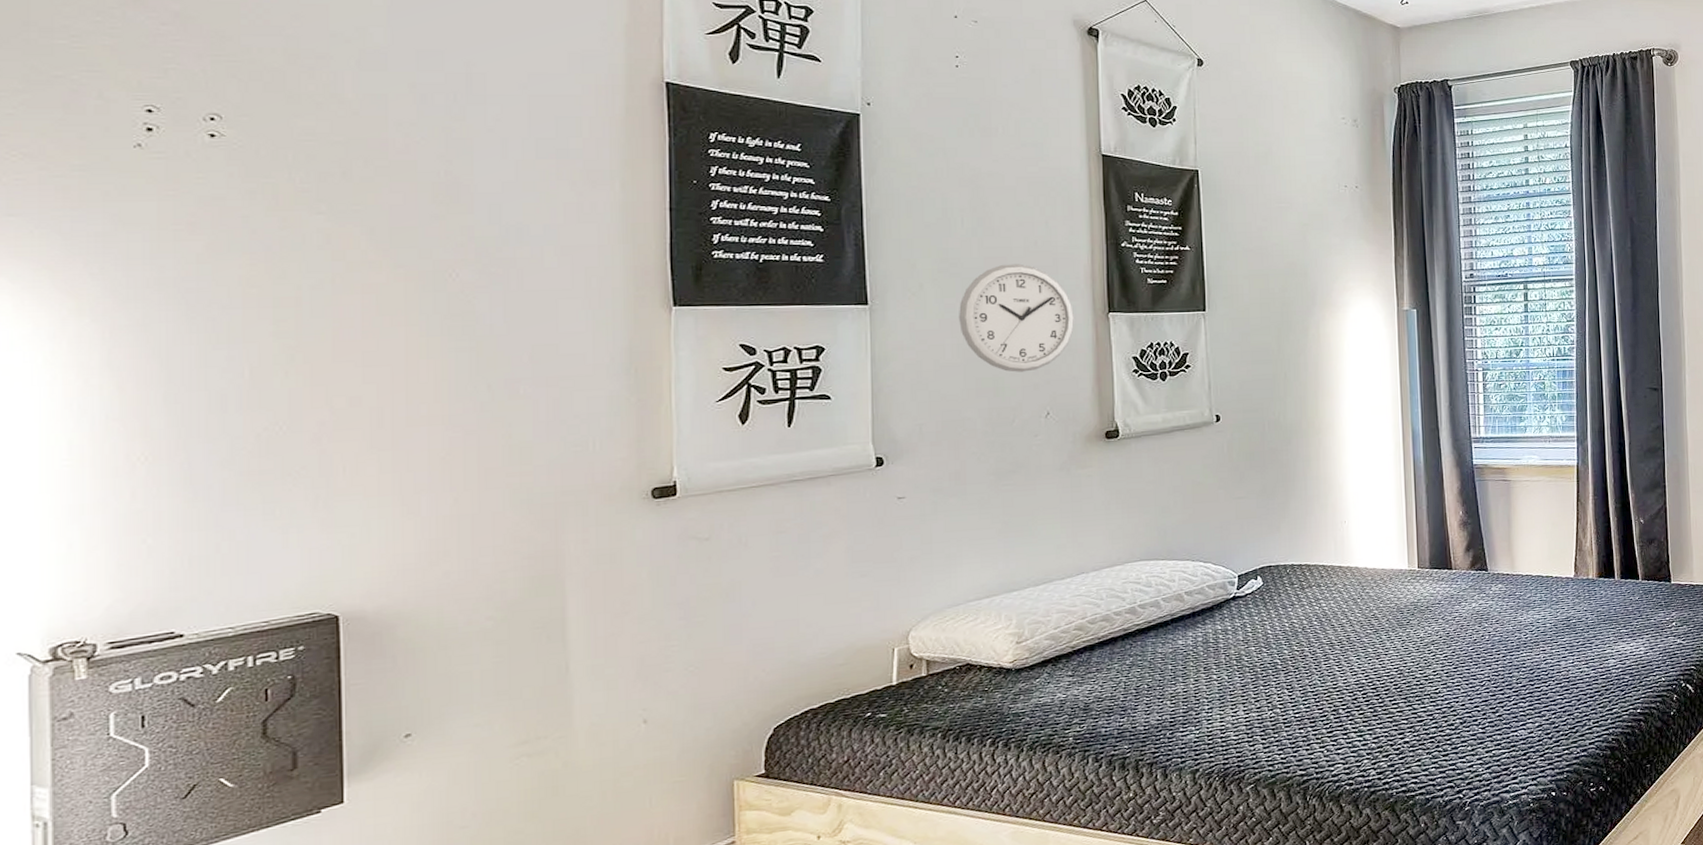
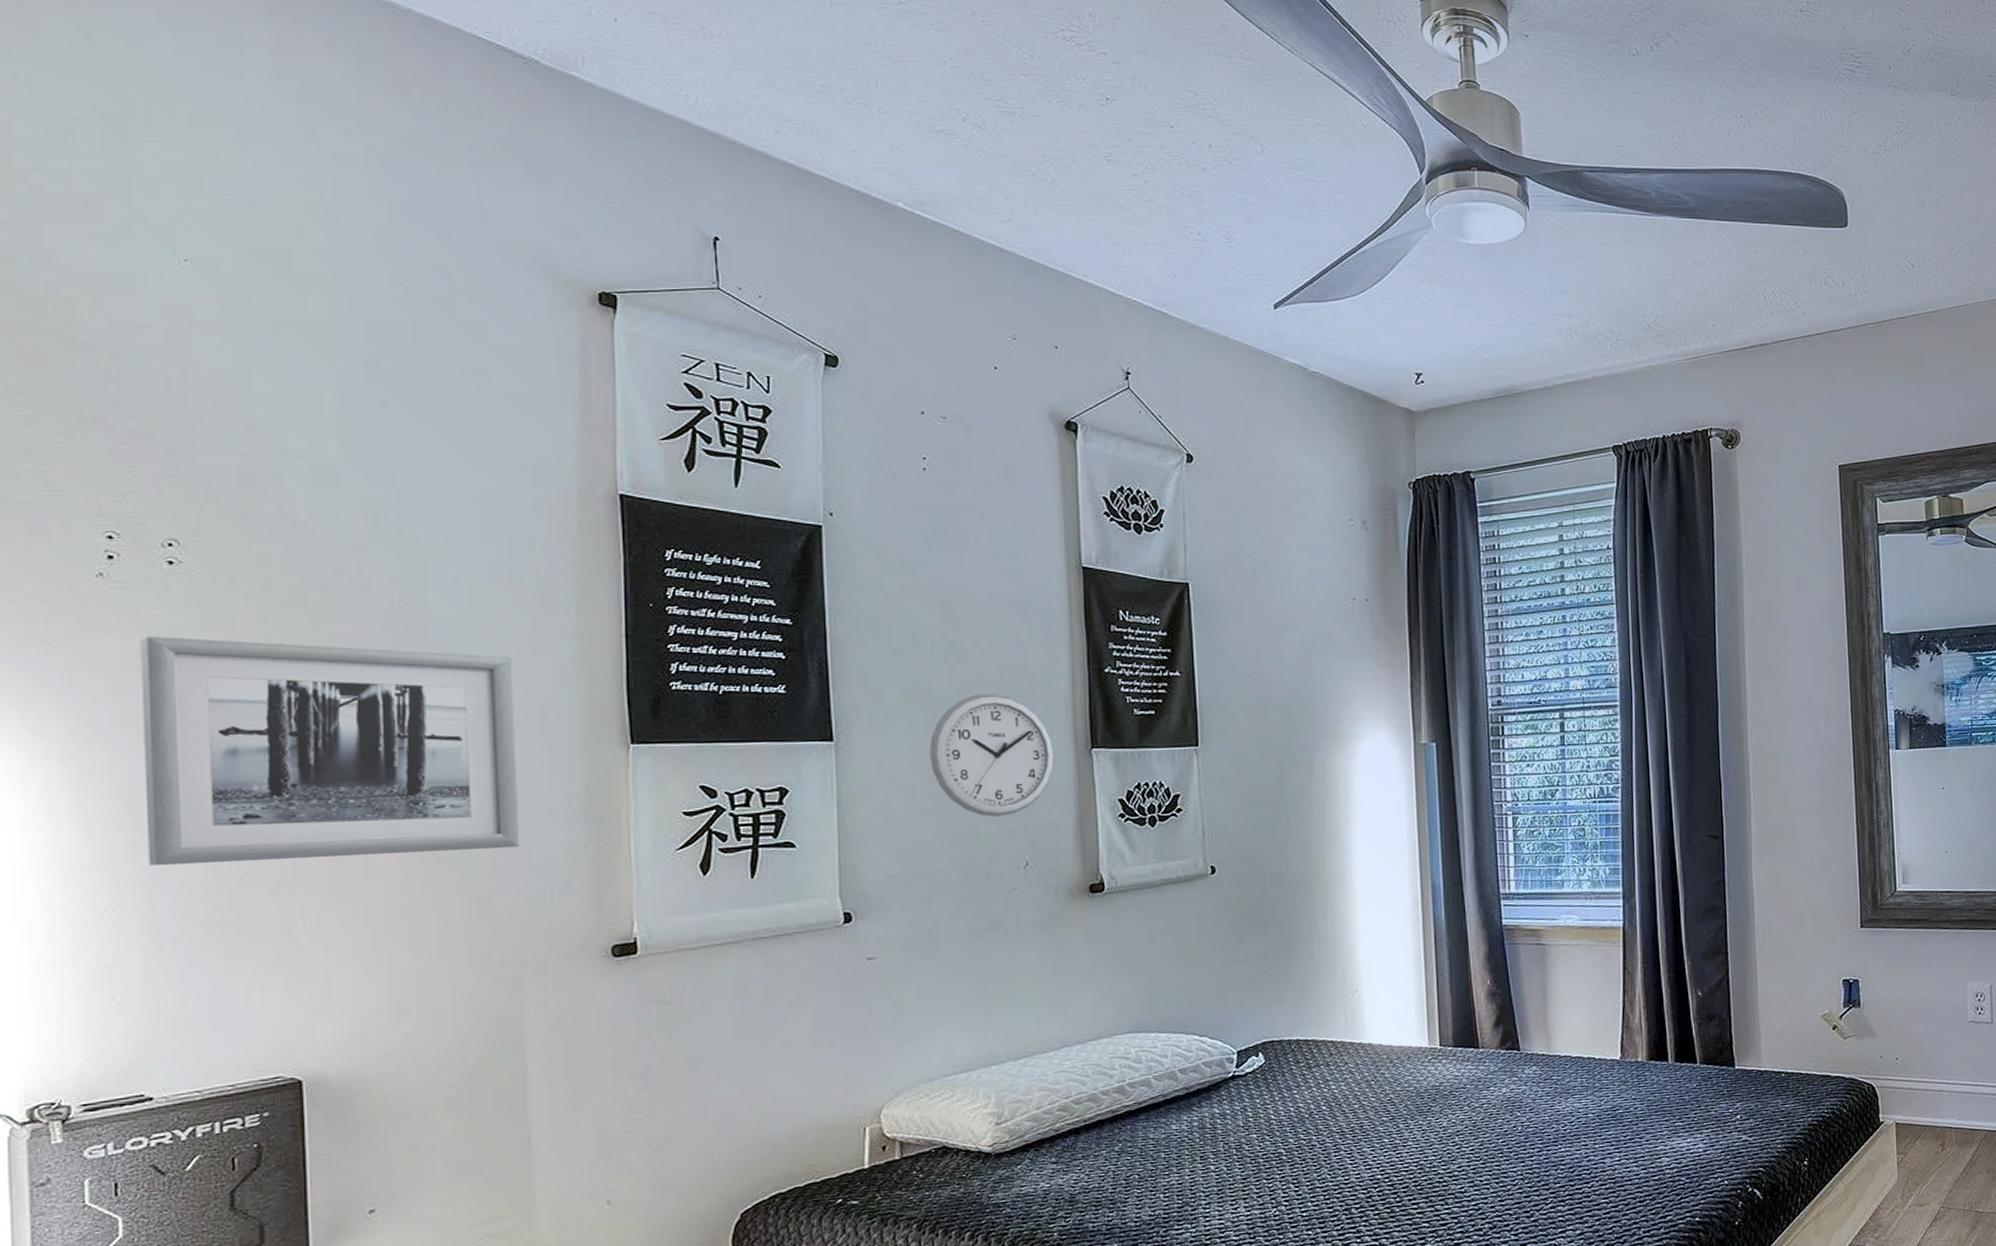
wall art: none [179,204,563,418] -> present [140,636,520,866]

